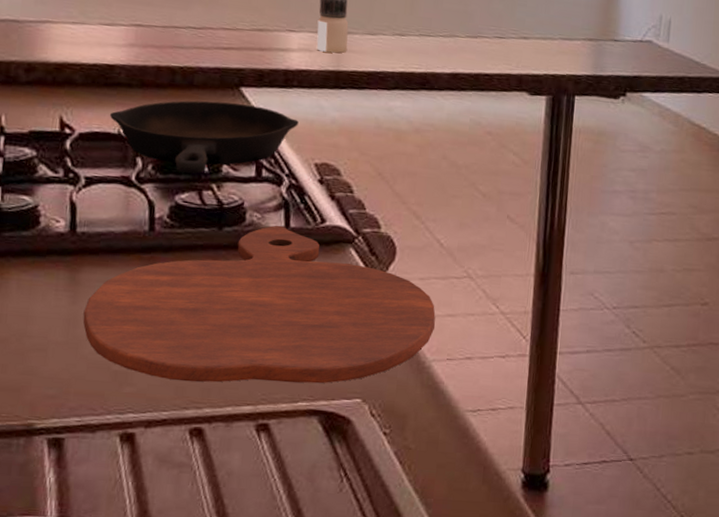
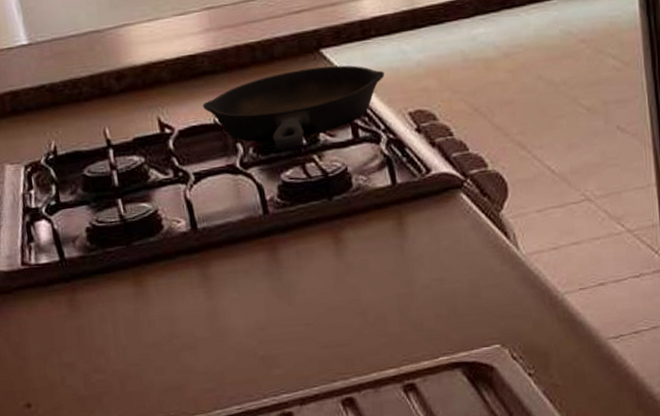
cutting board: present [83,225,436,384] -> none [221,183,562,356]

